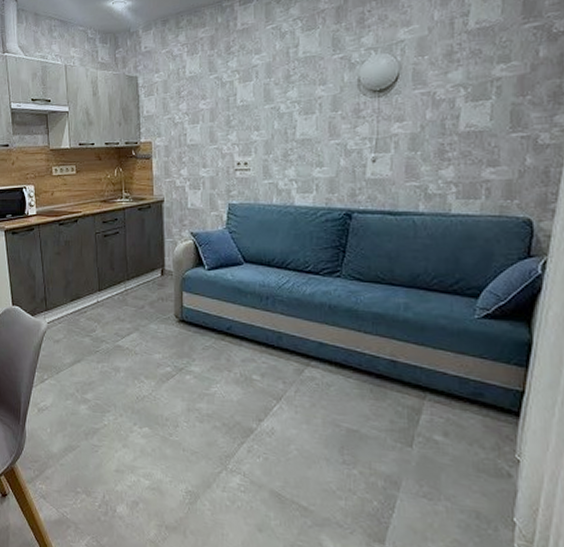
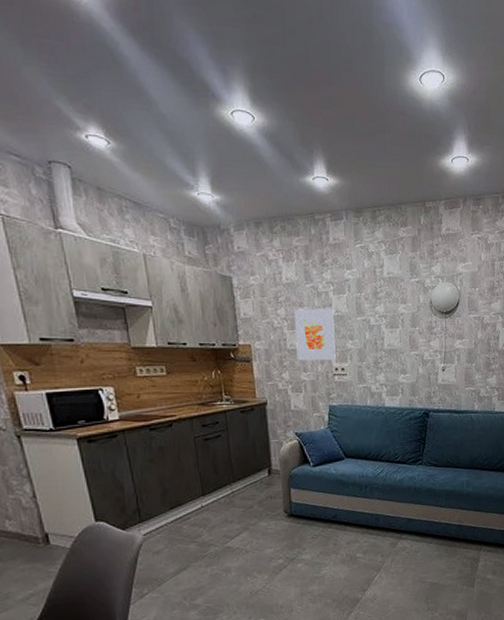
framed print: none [196,98,238,156] -> present [294,308,336,361]

